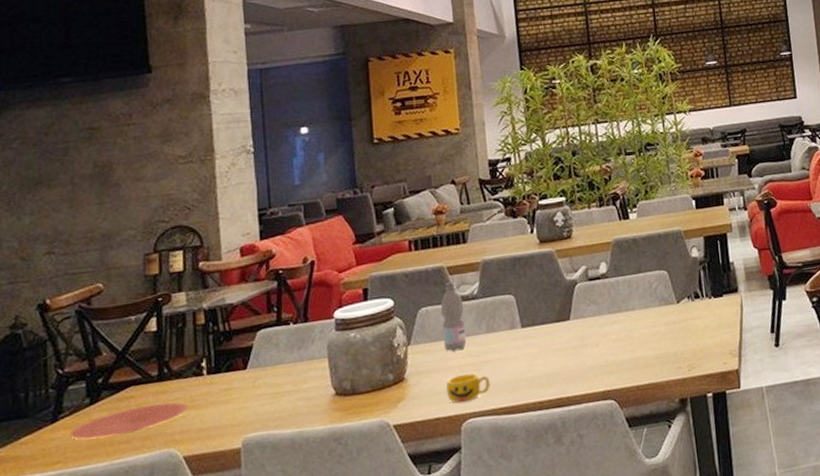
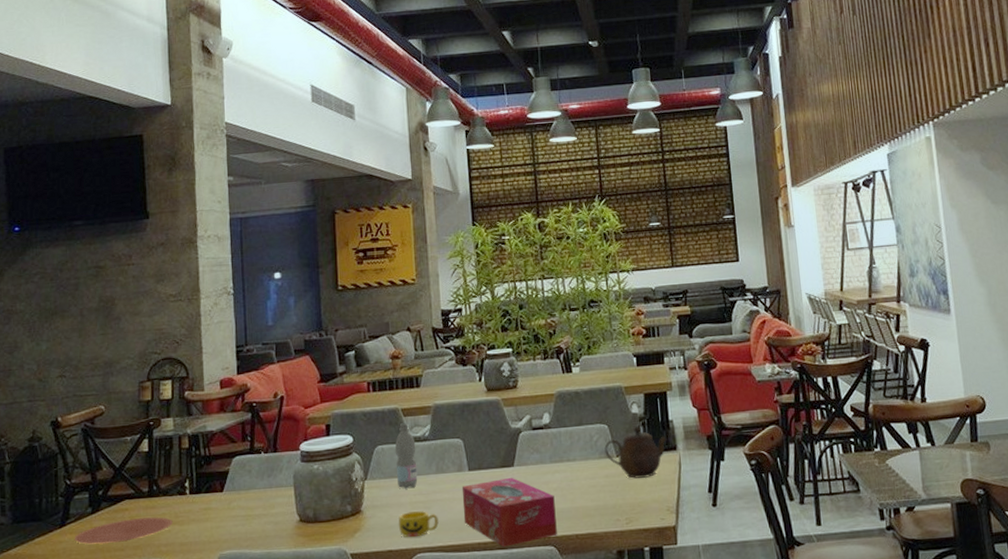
tissue box: none [514,331,617,405] -> present [461,477,557,547]
teapot: none [664,269,728,324] -> present [604,425,667,479]

